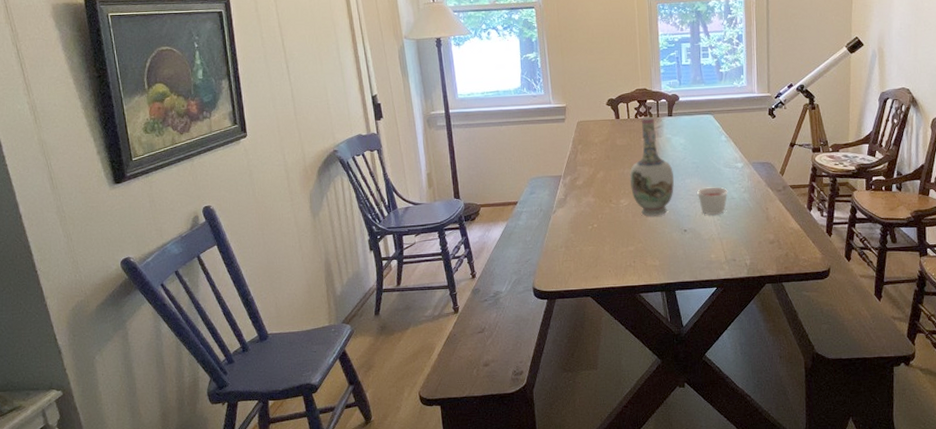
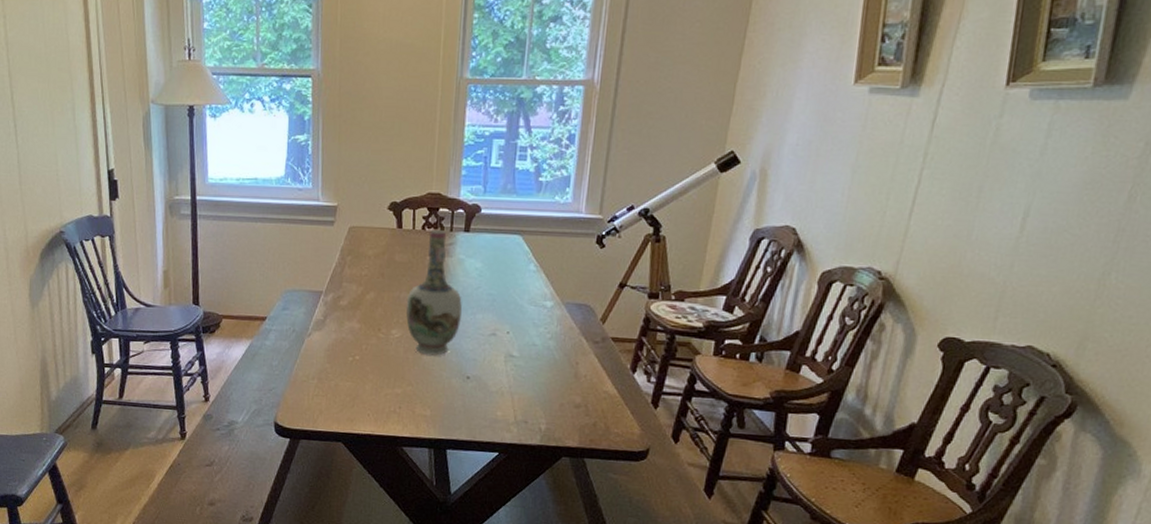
candle: present [697,187,728,215] -> none [489,327,530,363]

